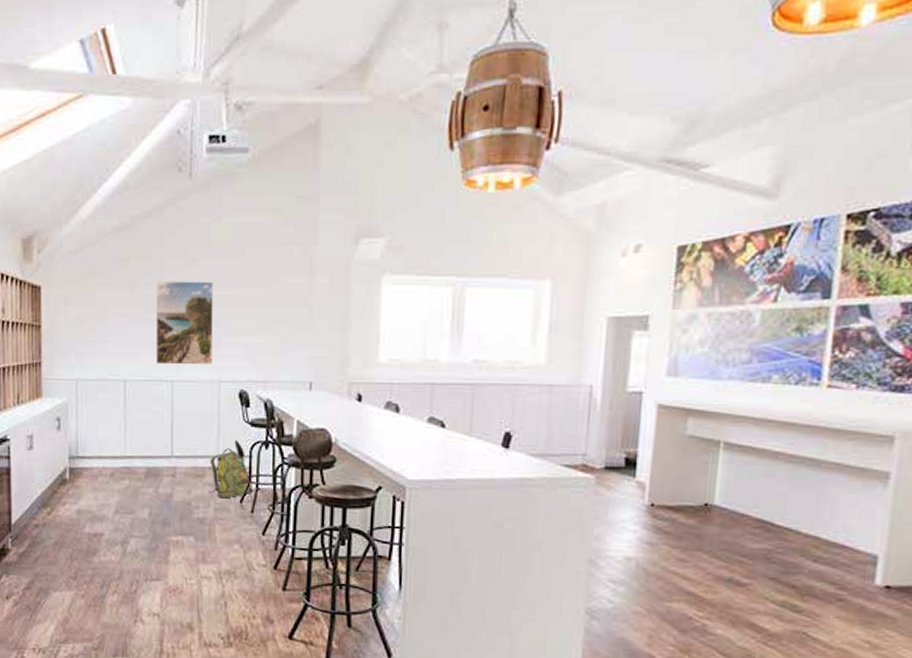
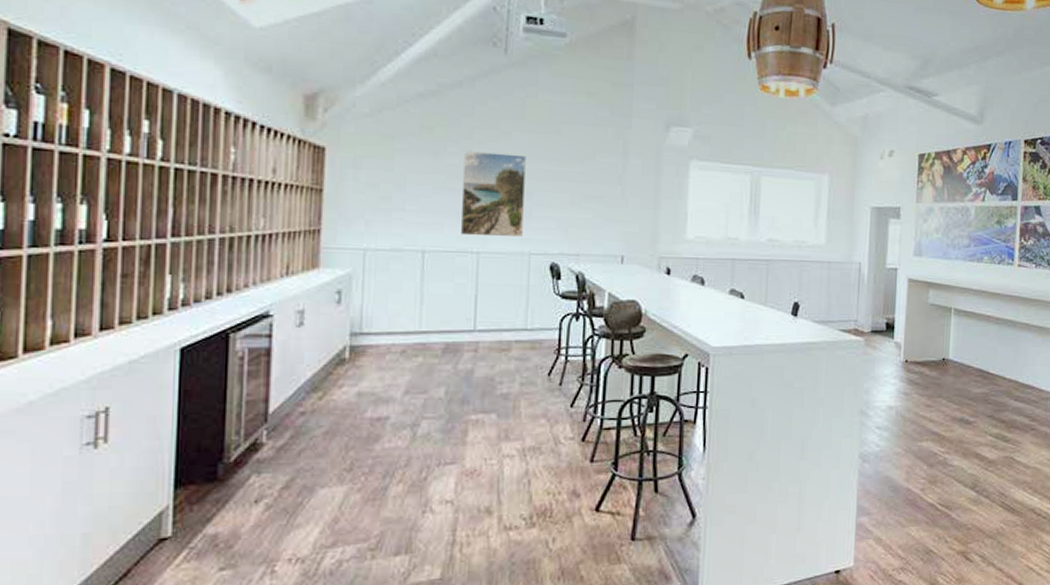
backpack: present [207,440,252,499] -> none [512,312,561,372]

